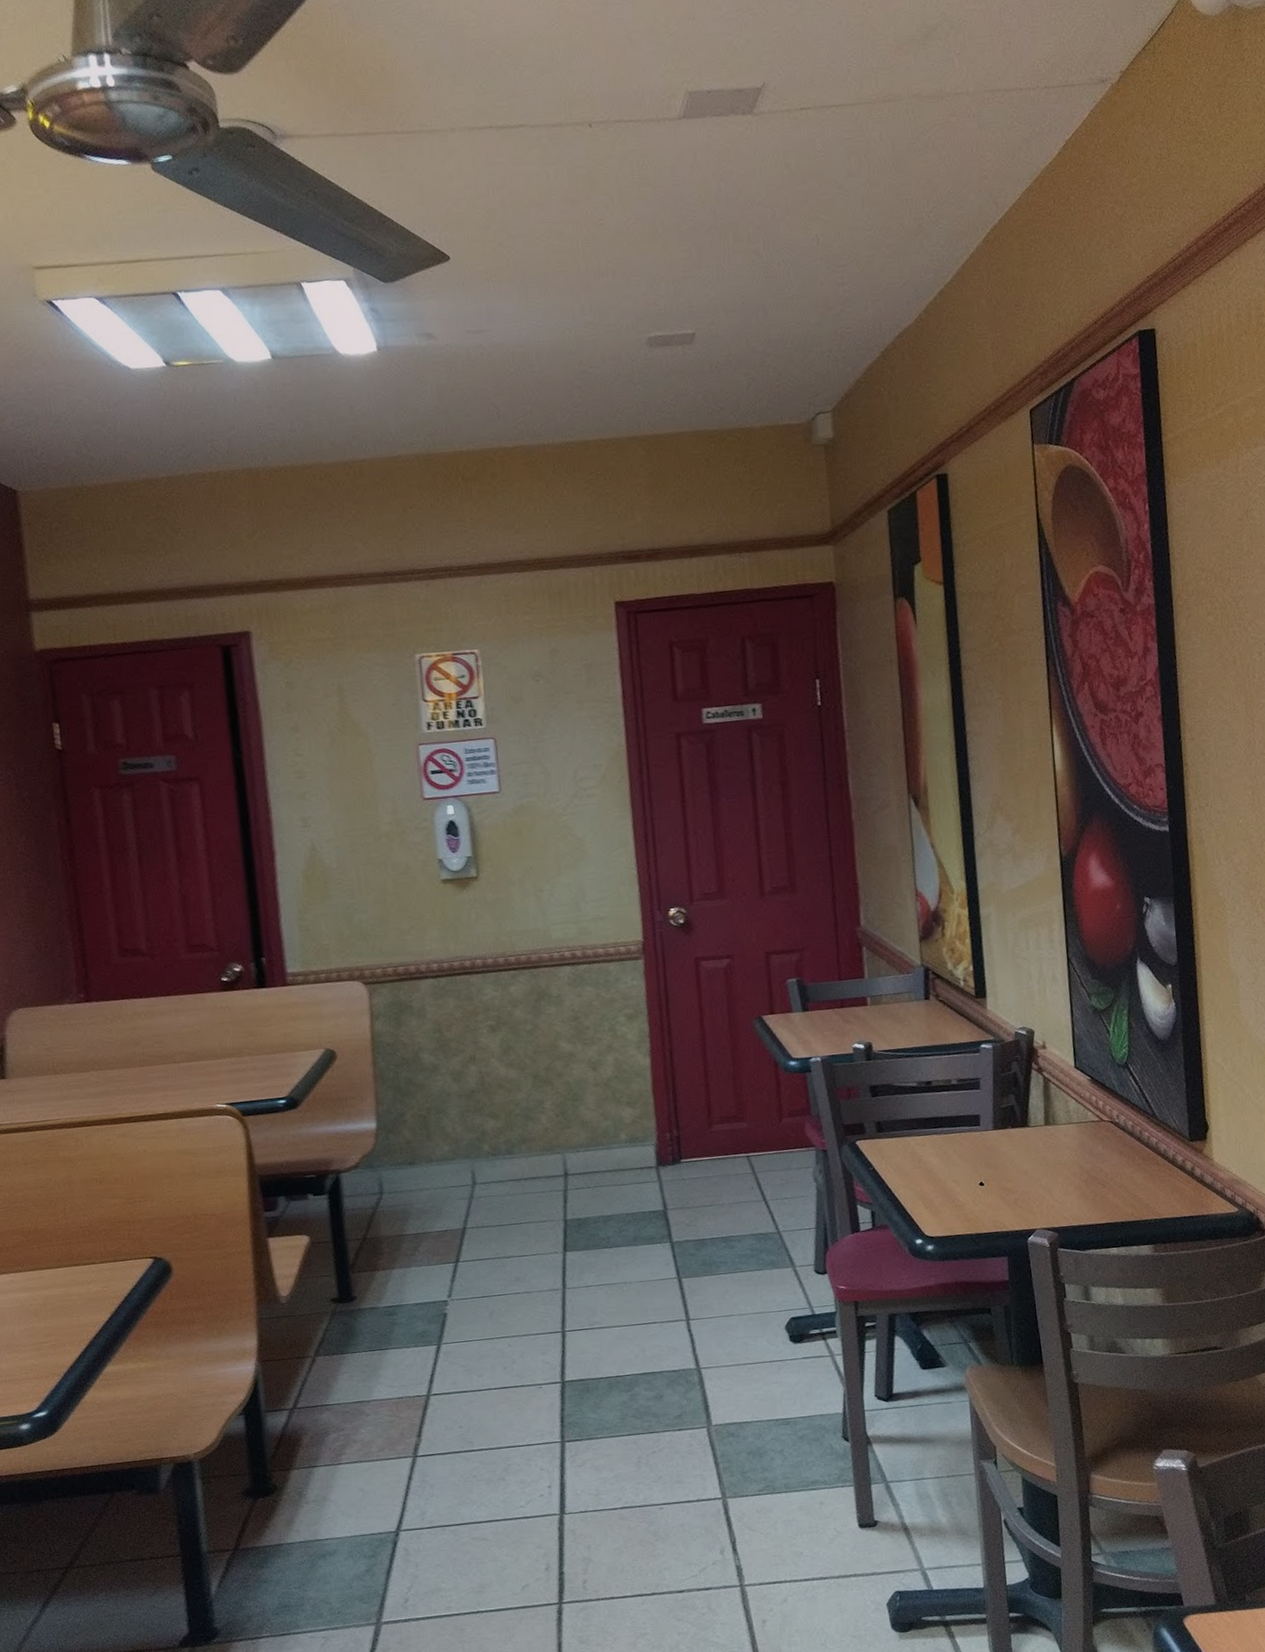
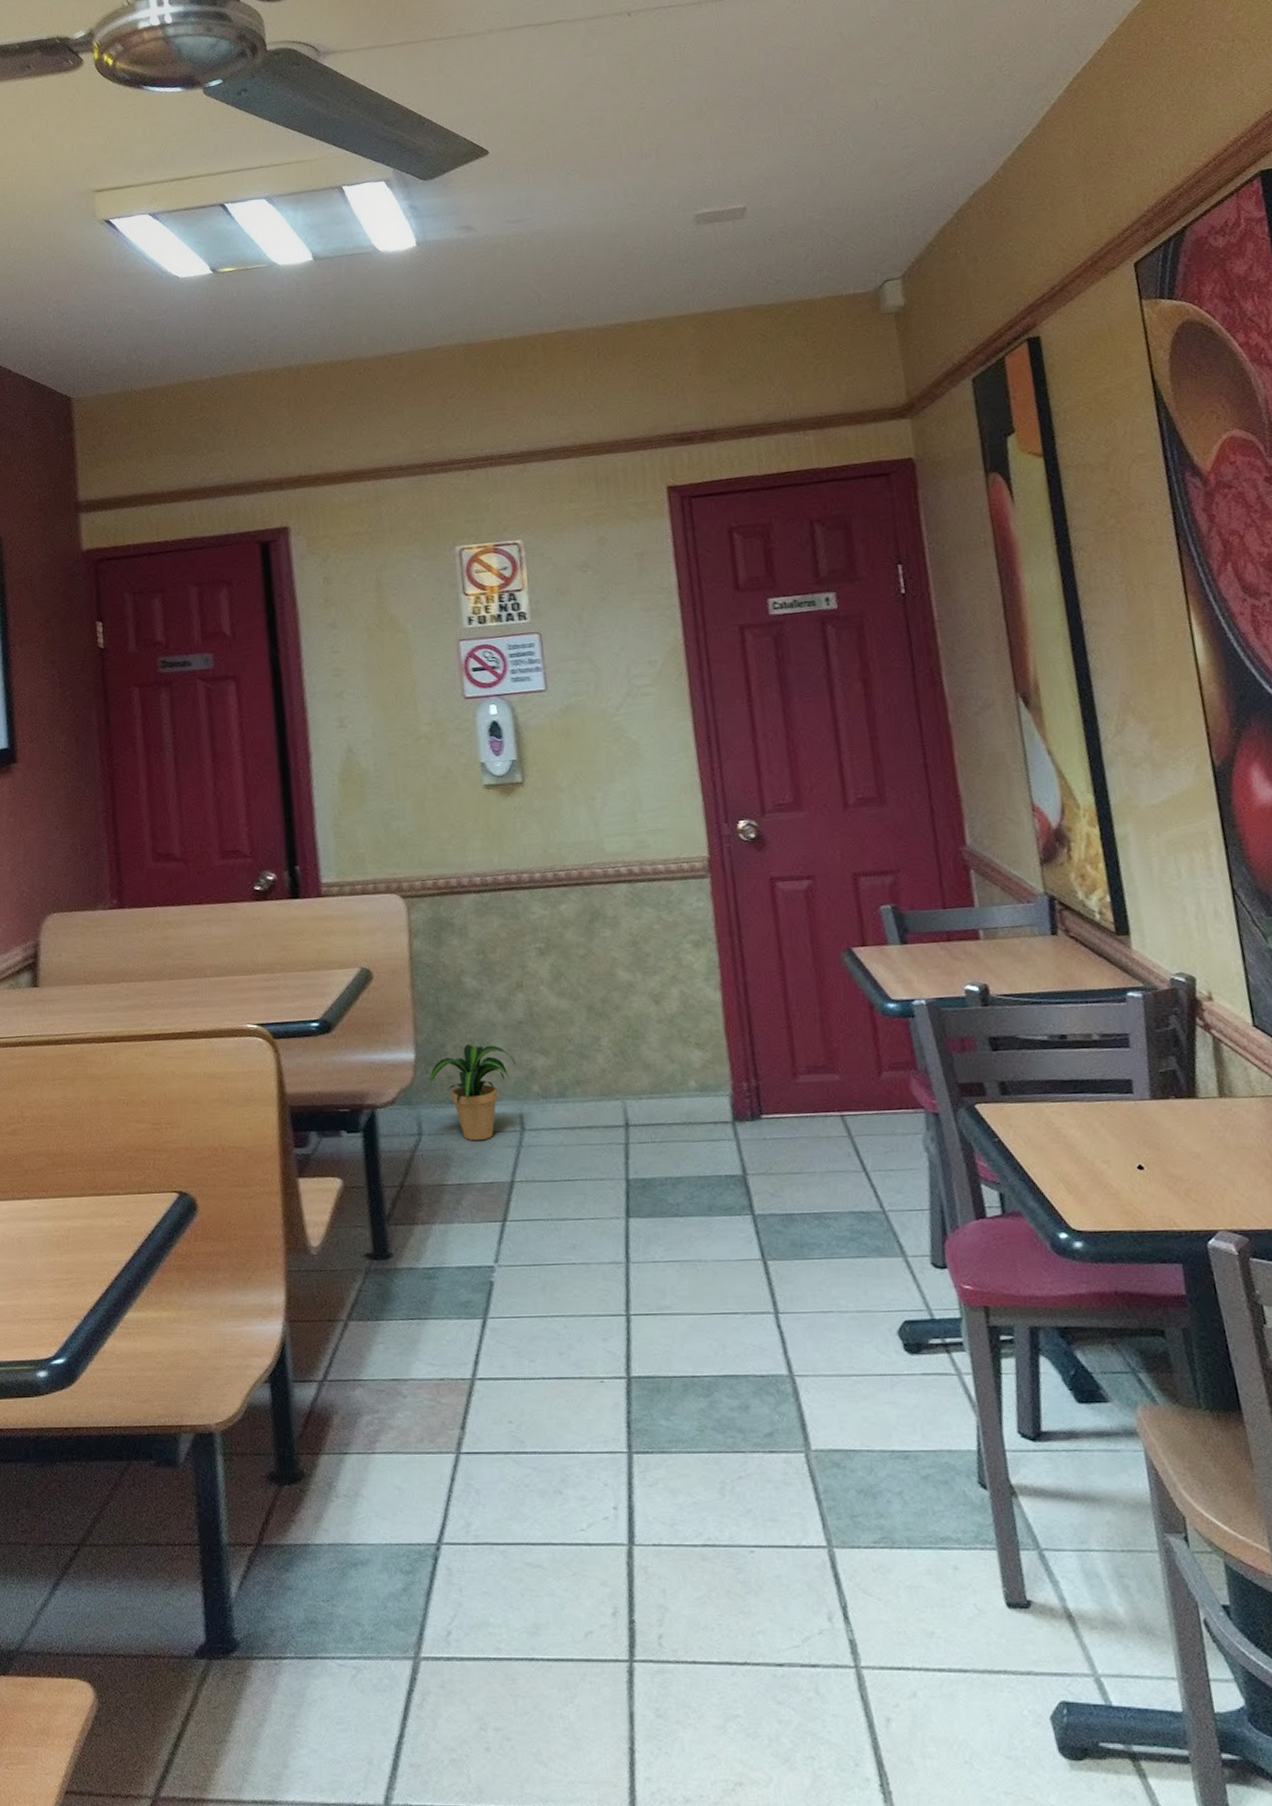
potted plant: none [389,1112,468,1196] -> present [429,1043,516,1141]

